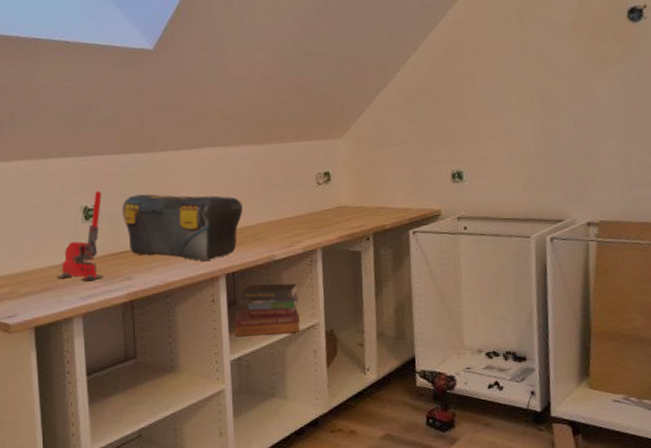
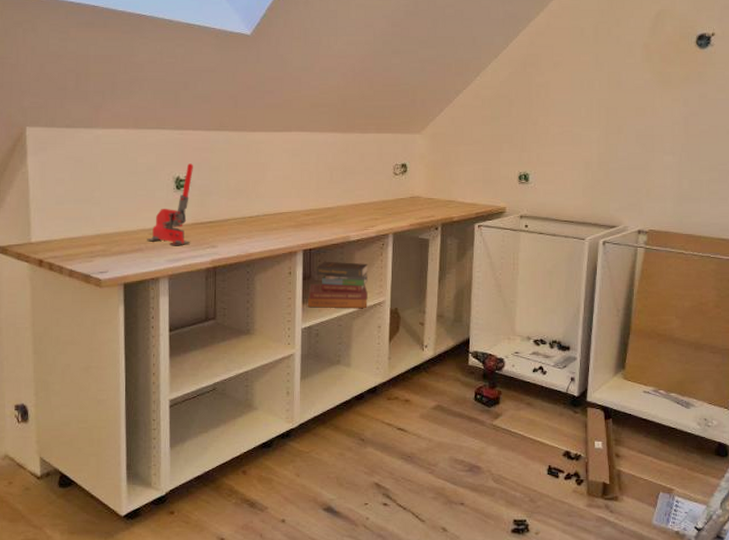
toolbox: present [122,194,243,261] -> none [211,170,323,236]

